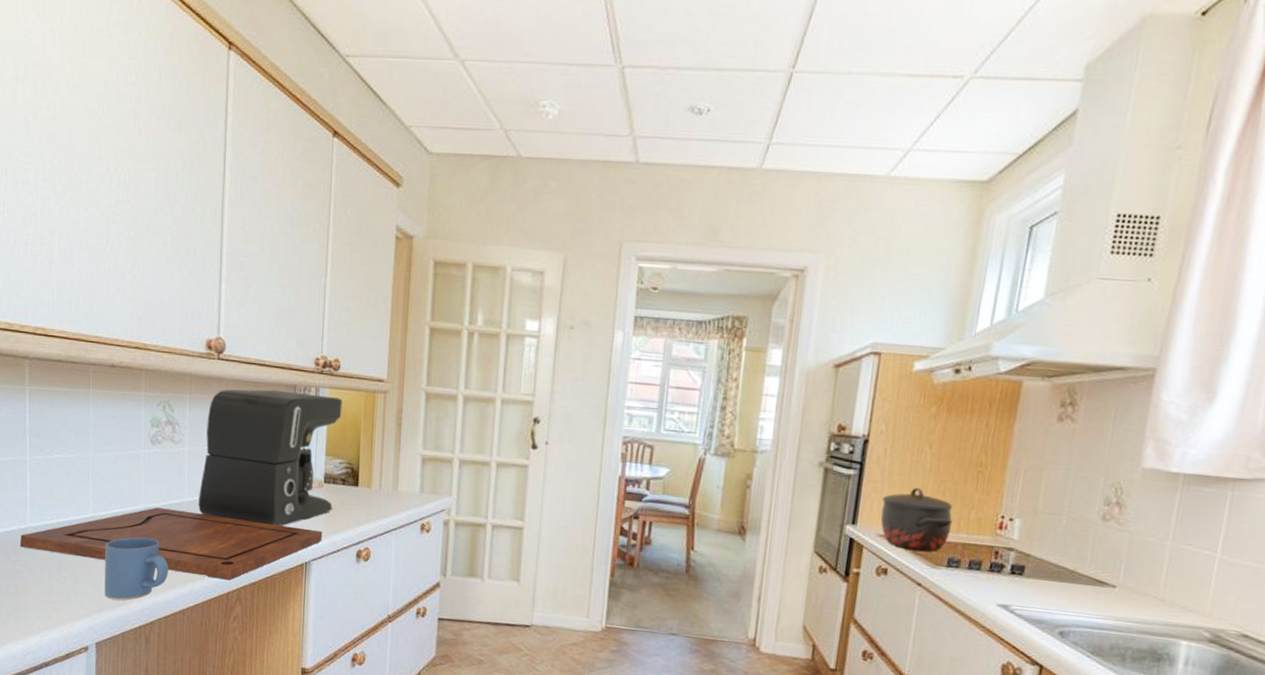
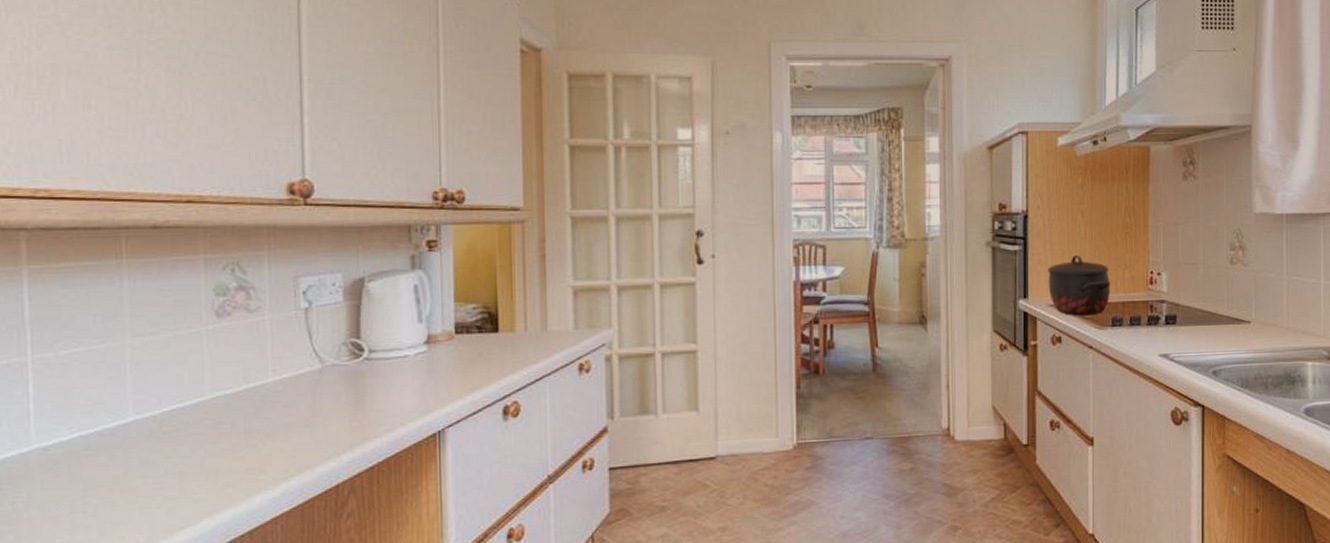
cutting board: present [19,507,323,580] -> none [20,390,458,478]
mug: present [104,536,169,601] -> none [155,435,252,524]
coffee maker: present [198,389,343,527] -> none [288,233,471,395]

